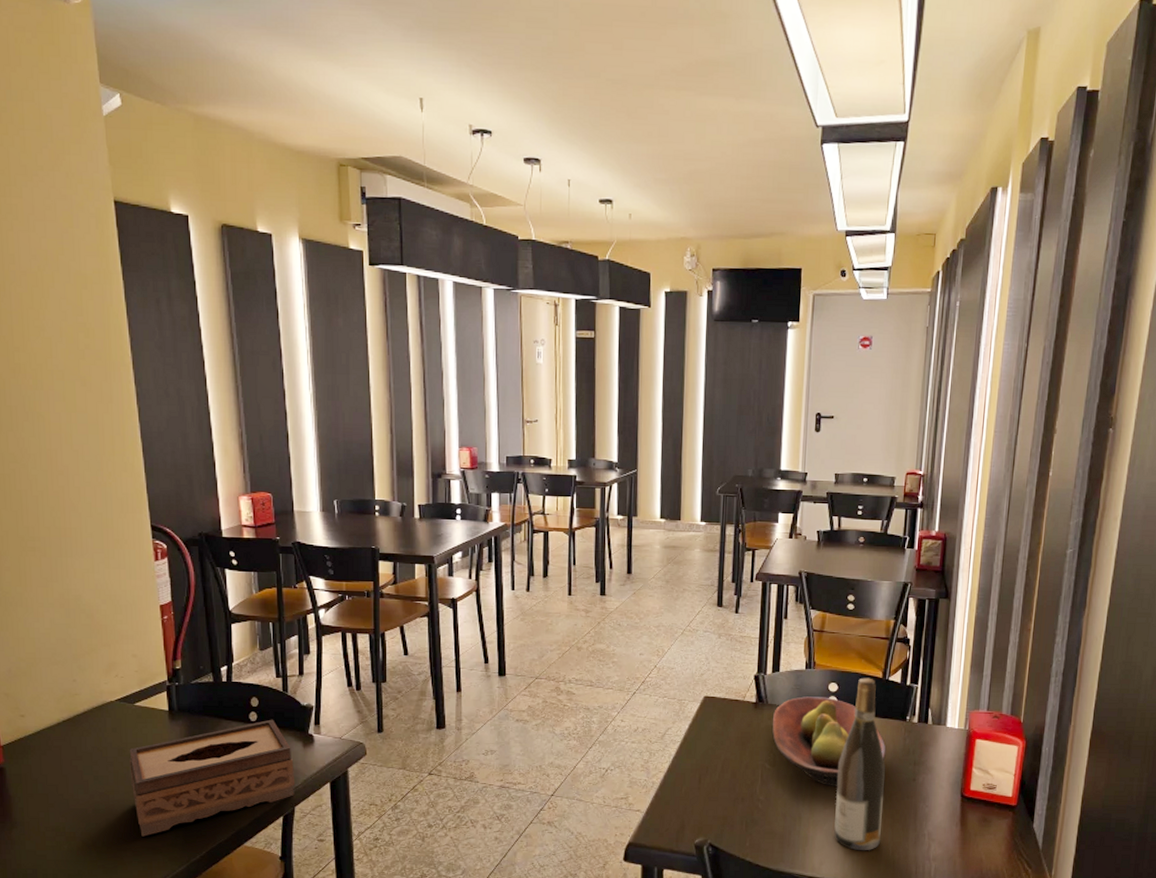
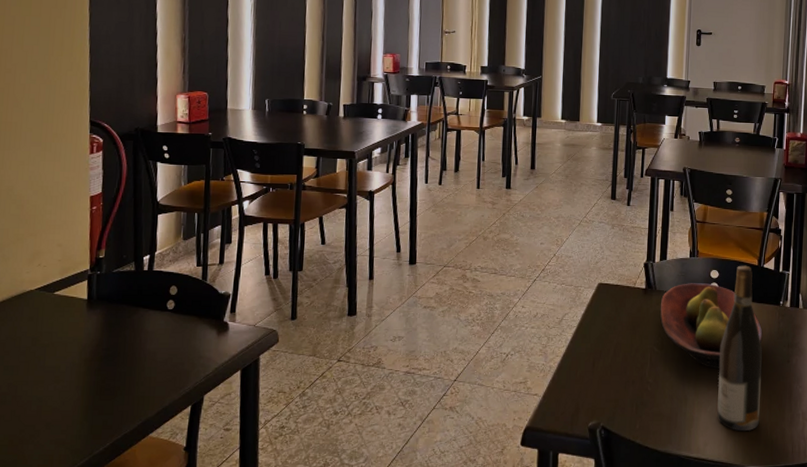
tissue box: present [129,719,296,837] -> none [41,307,207,429]

